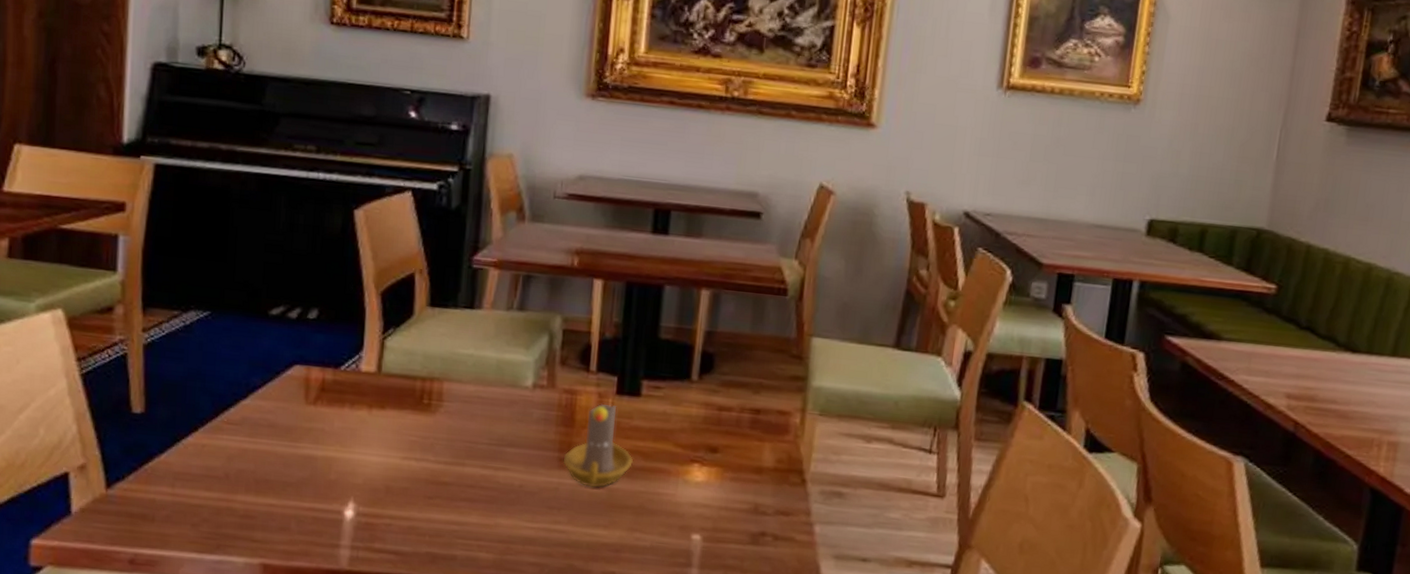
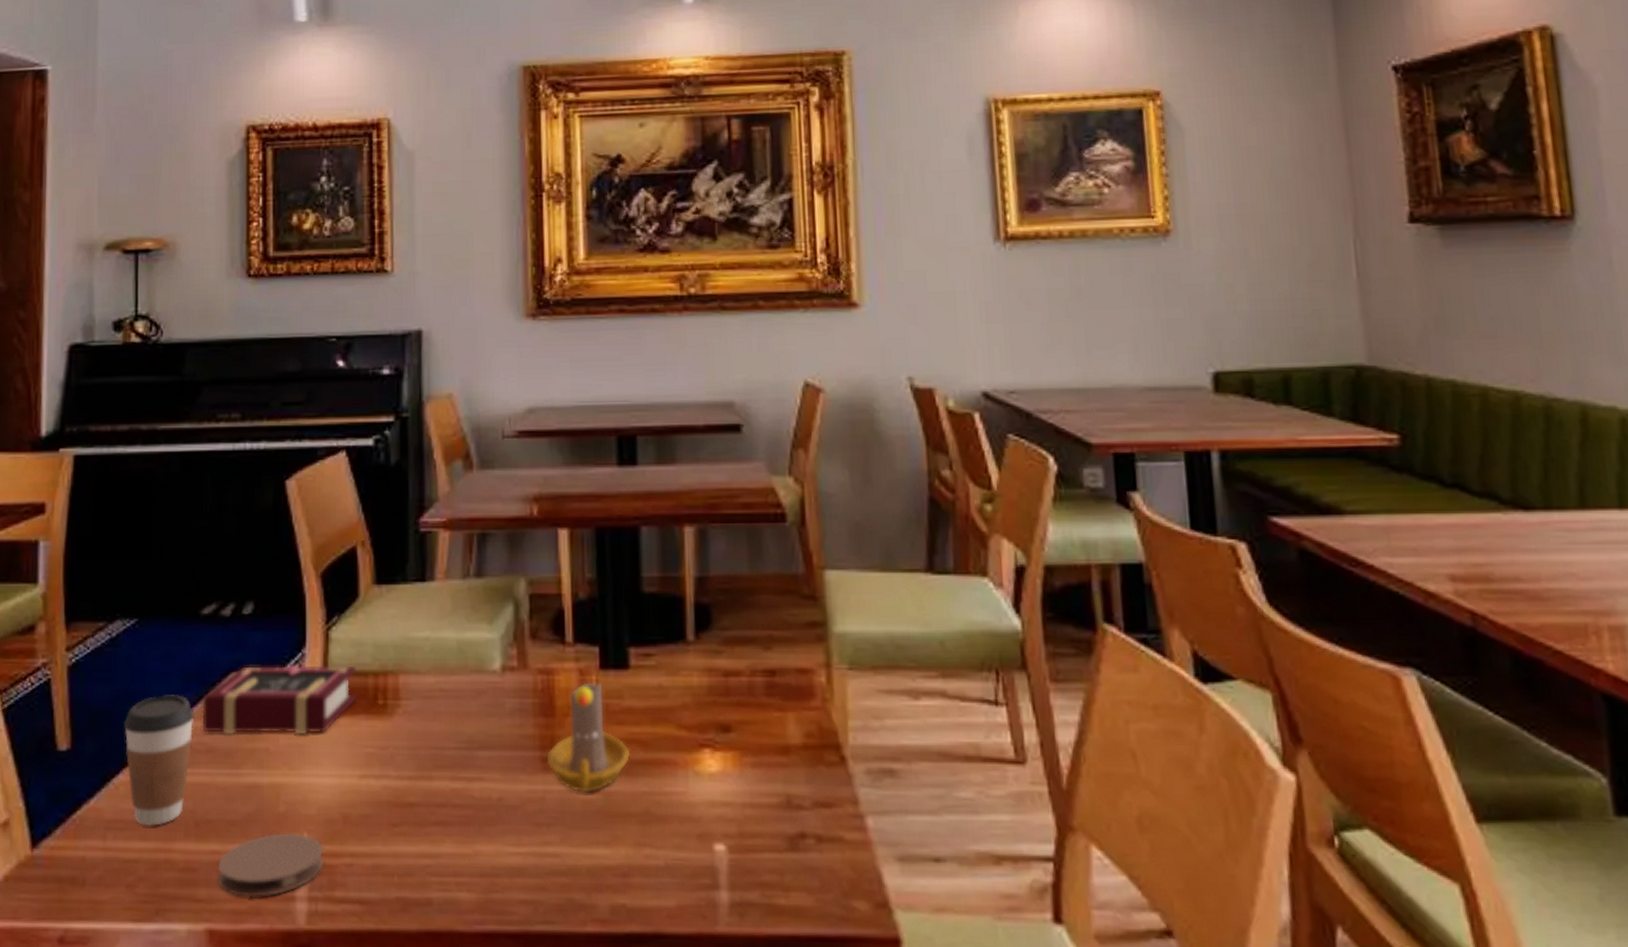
coffee cup: none [194,377,259,481] -> present [124,695,194,826]
book: none [265,361,406,421] -> present [202,664,356,735]
coaster: none [273,495,368,543] -> present [217,833,324,898]

